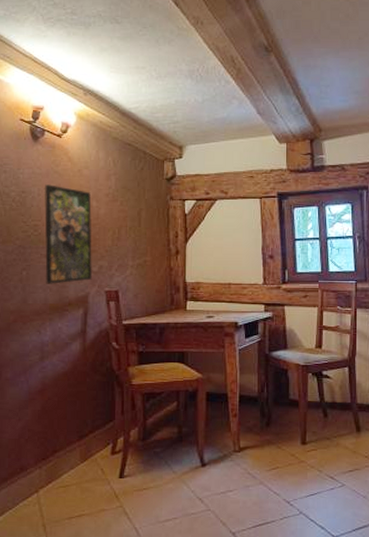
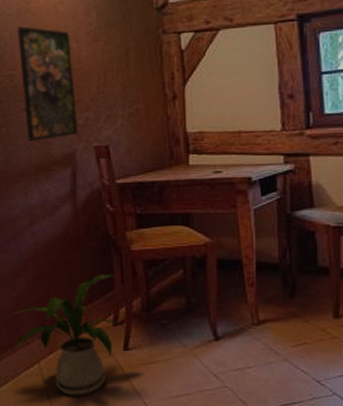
house plant: none [13,405,128,524] -> present [11,273,132,396]

